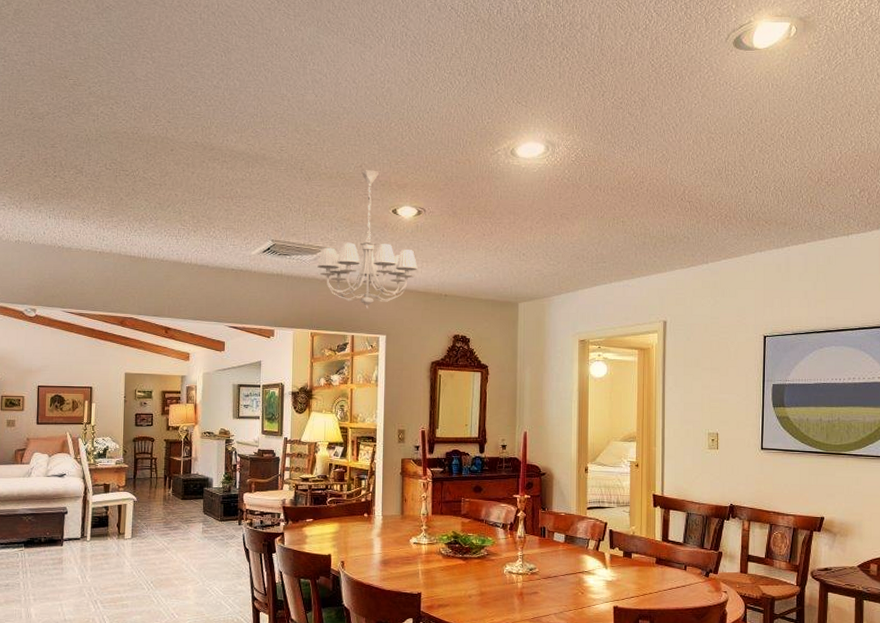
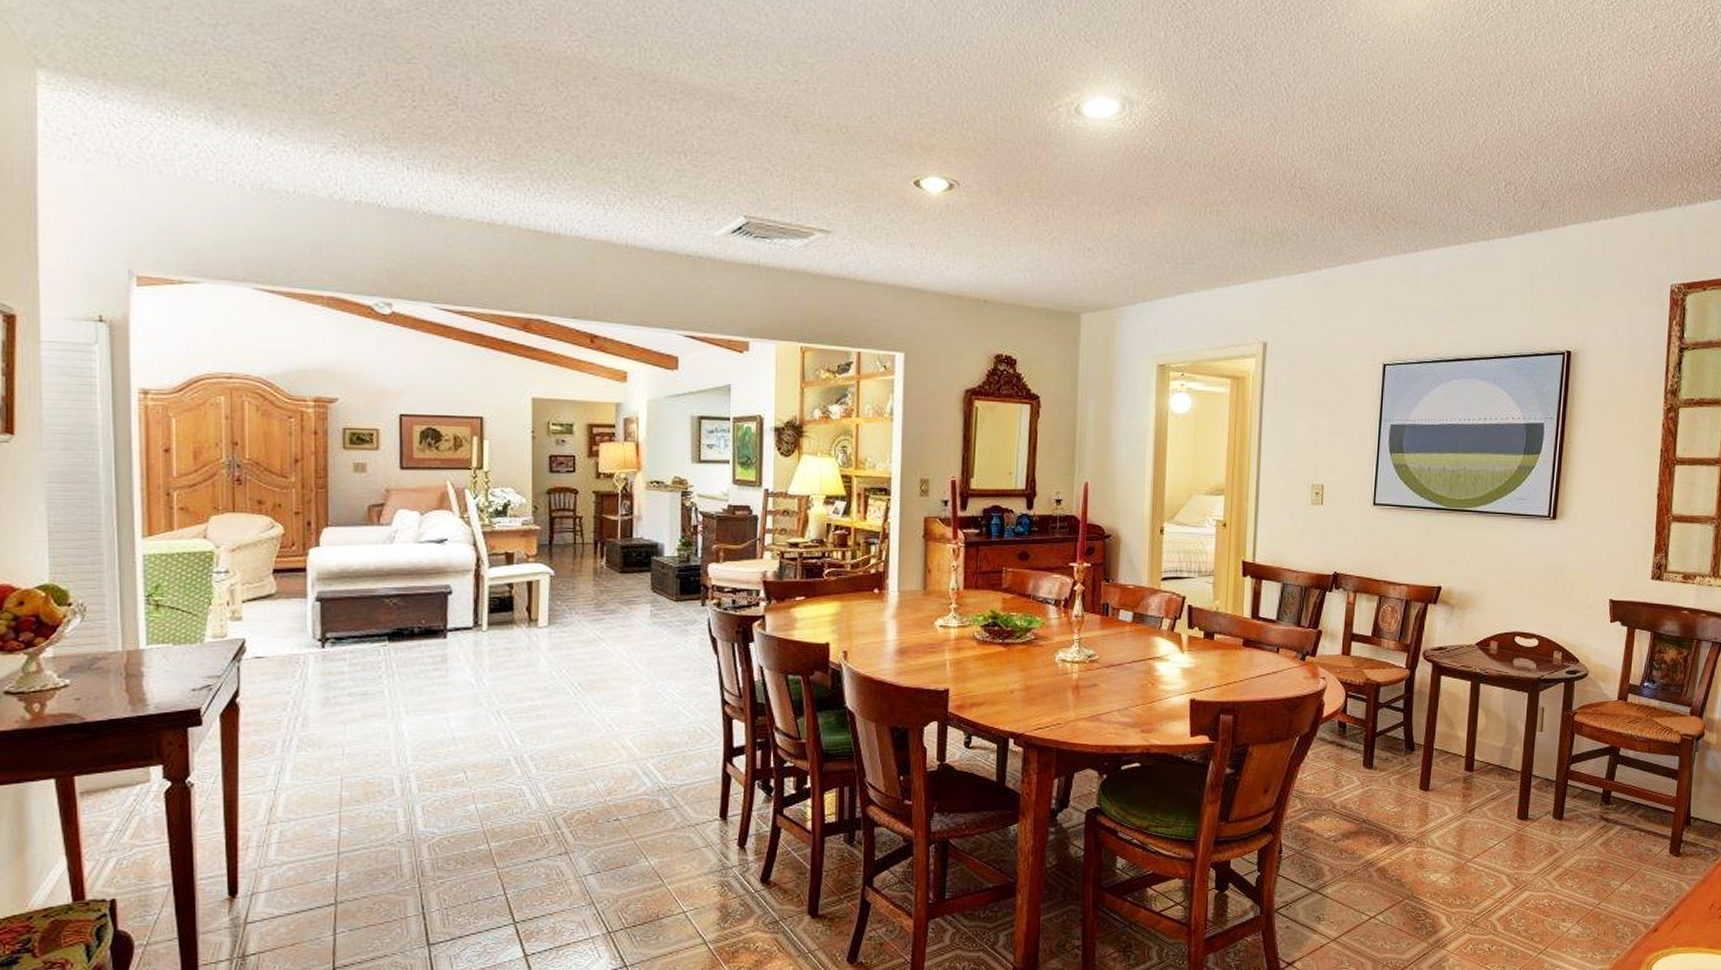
chandelier: present [317,170,418,309] -> none [810,123,948,317]

